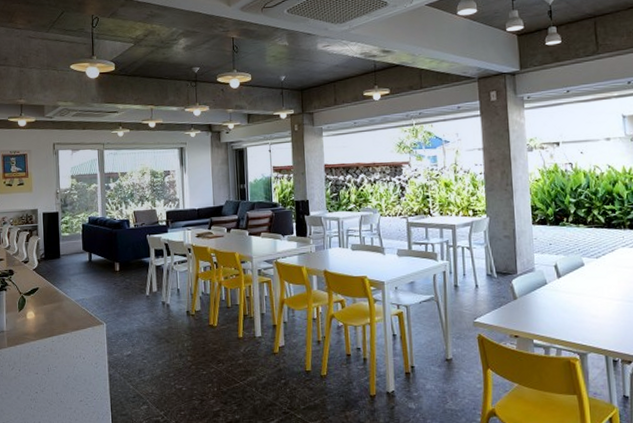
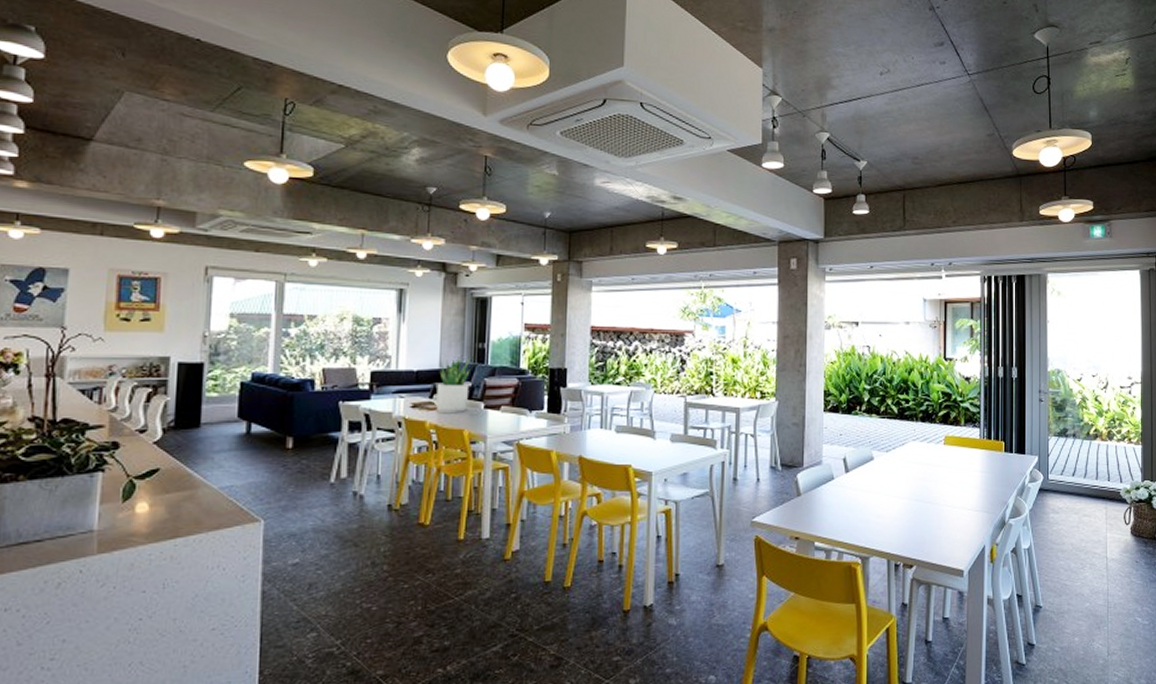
planter: none [213,197,236,241] -> present [436,358,471,414]

